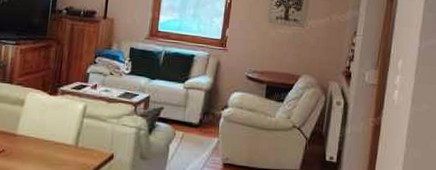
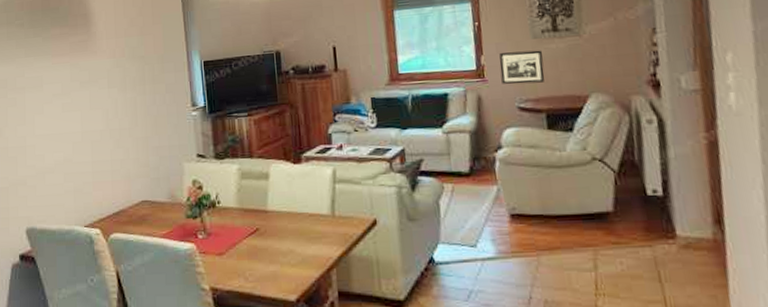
picture frame: none [238,29,274,59] -> present [499,50,545,84]

